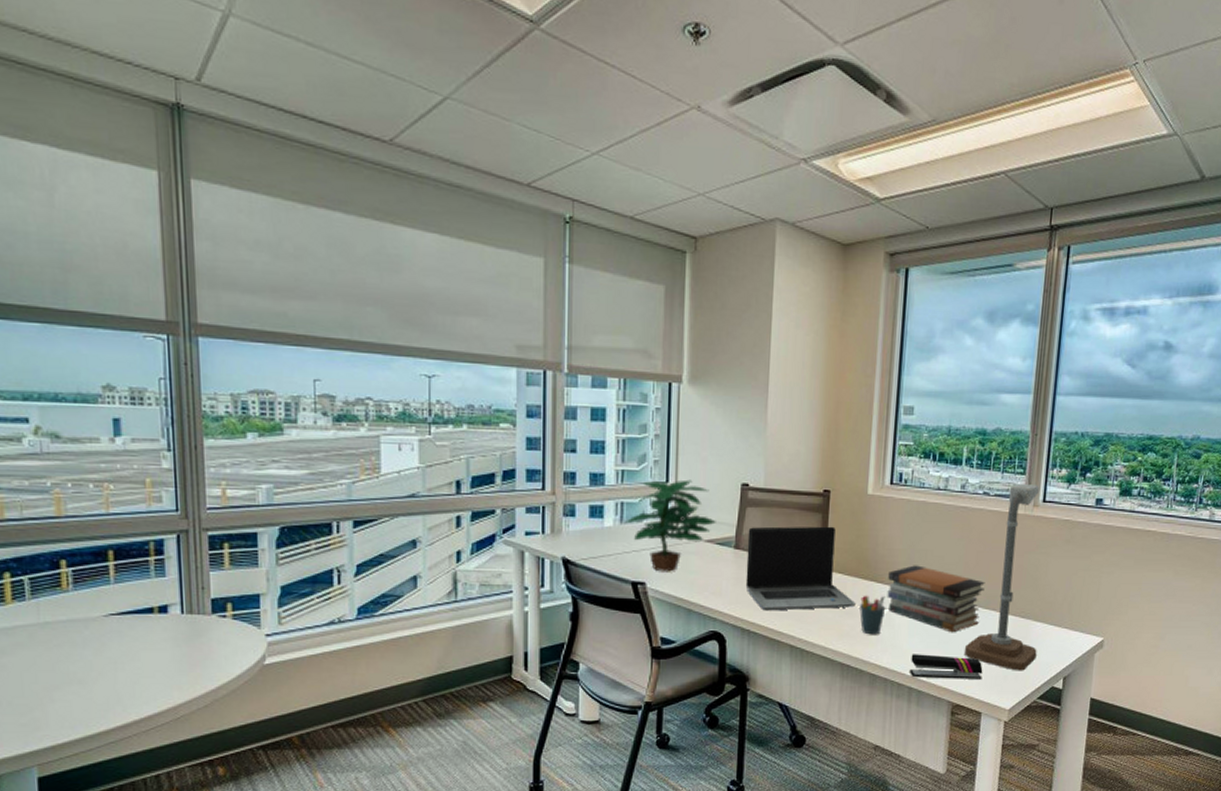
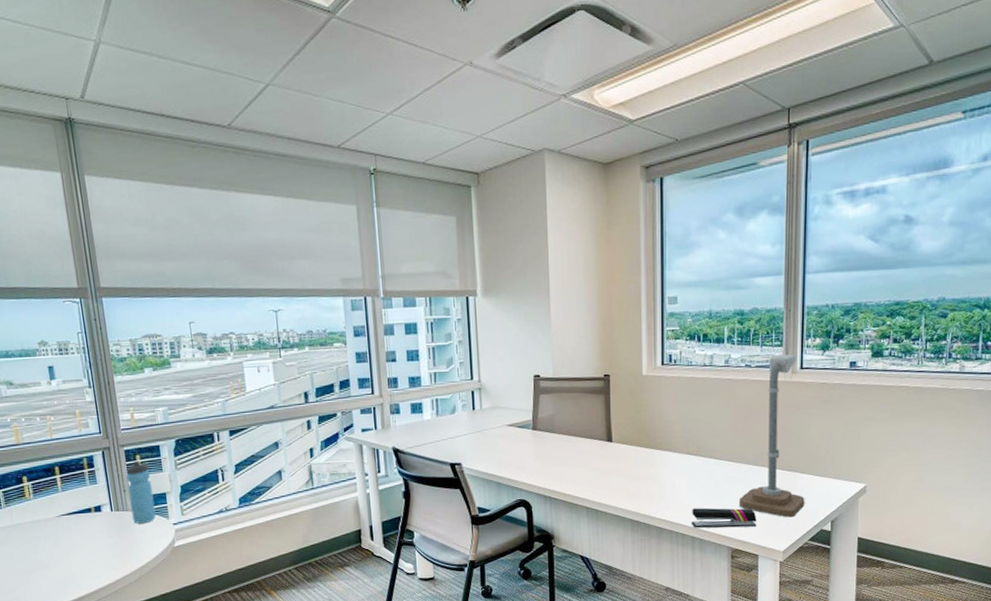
water bottle: none [208,550,244,632] -> present [126,460,156,524]
potted plant: present [625,479,716,572] -> none [441,375,515,454]
laptop computer: present [745,526,856,611] -> none [542,405,640,480]
pen holder: present [859,595,886,635] -> none [643,461,666,495]
book stack: present [887,565,985,633] -> none [666,432,753,488]

